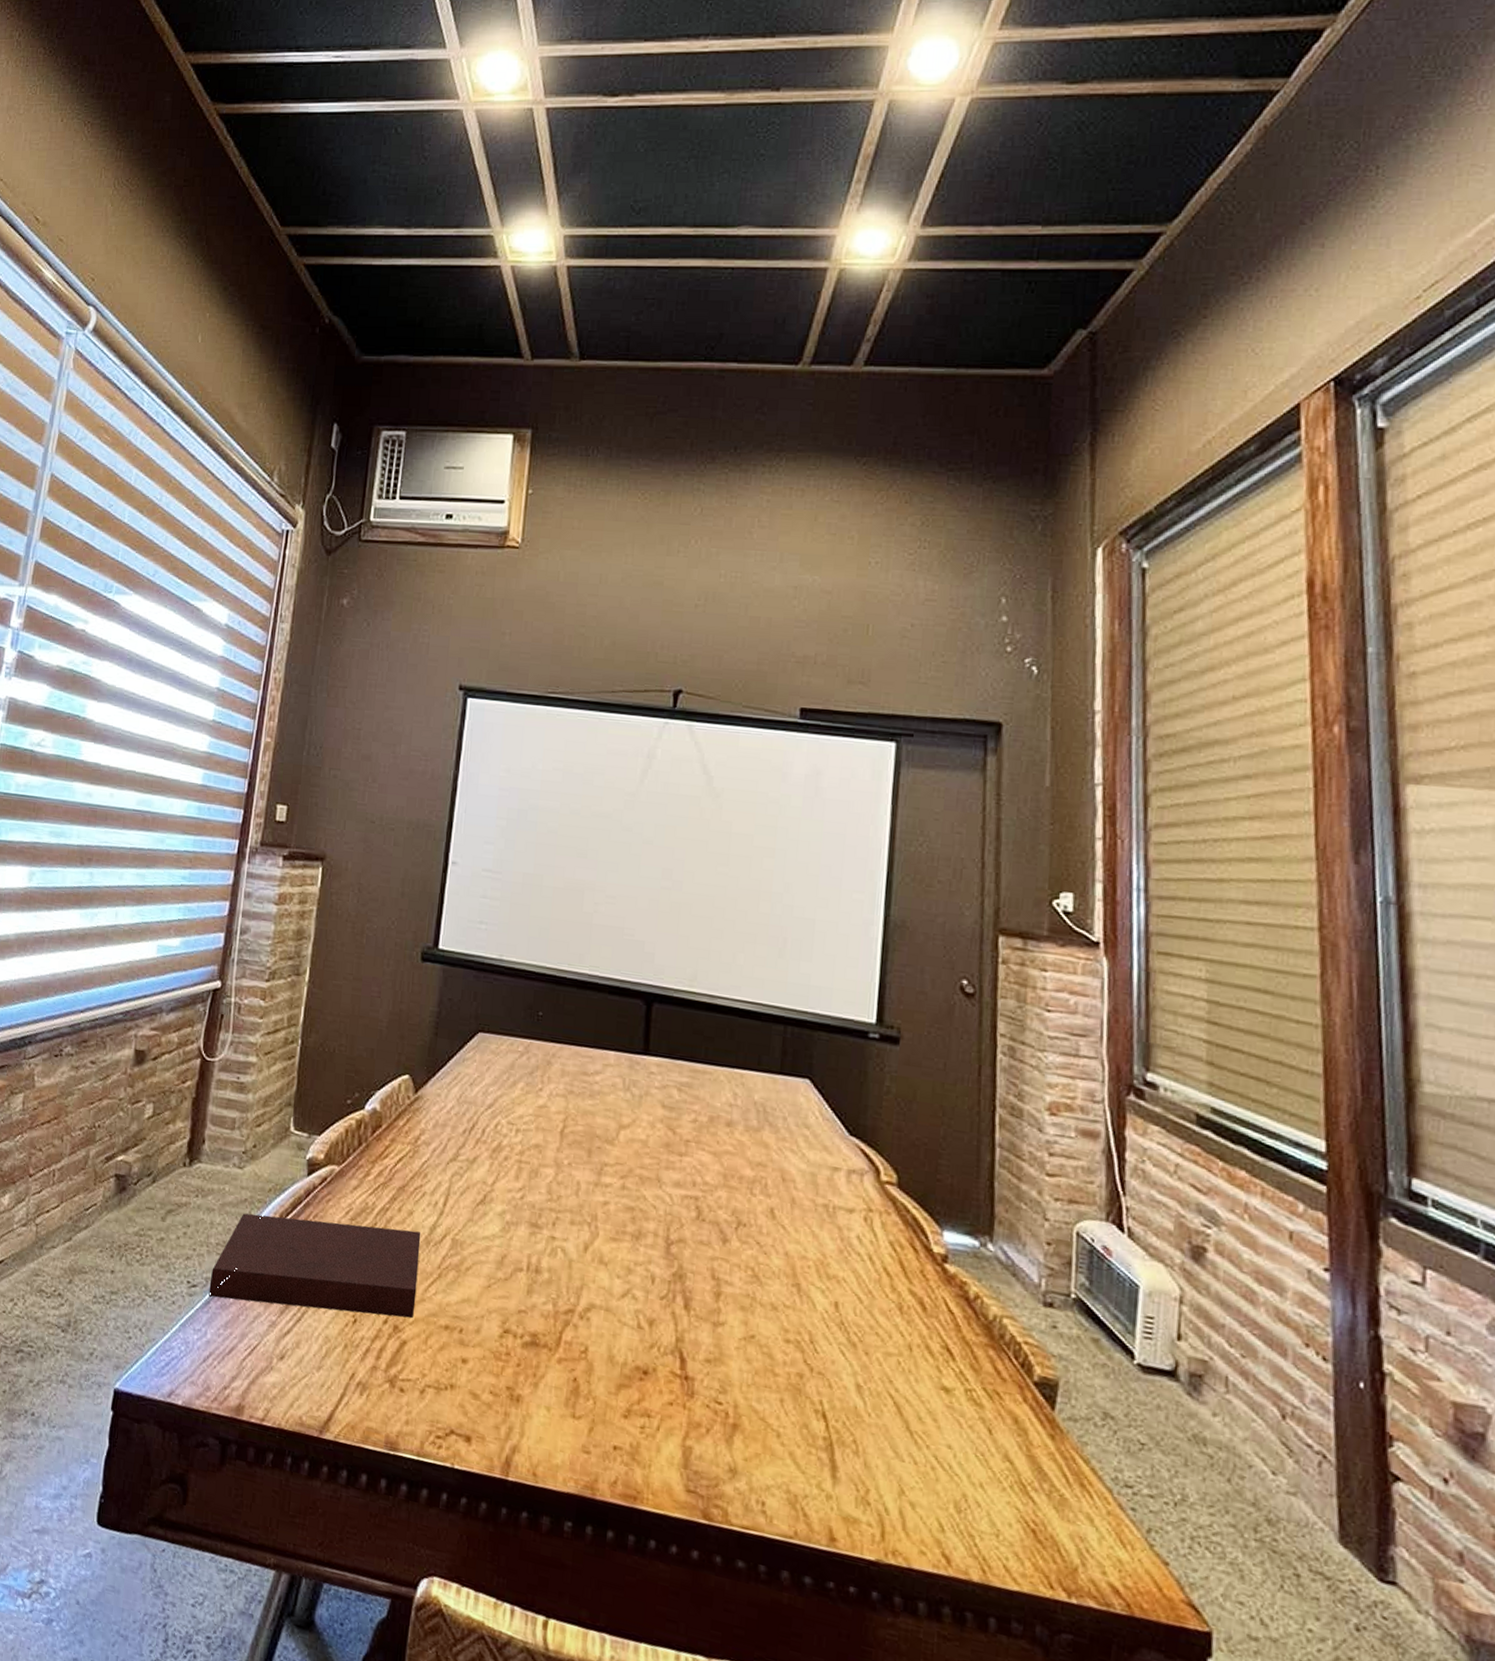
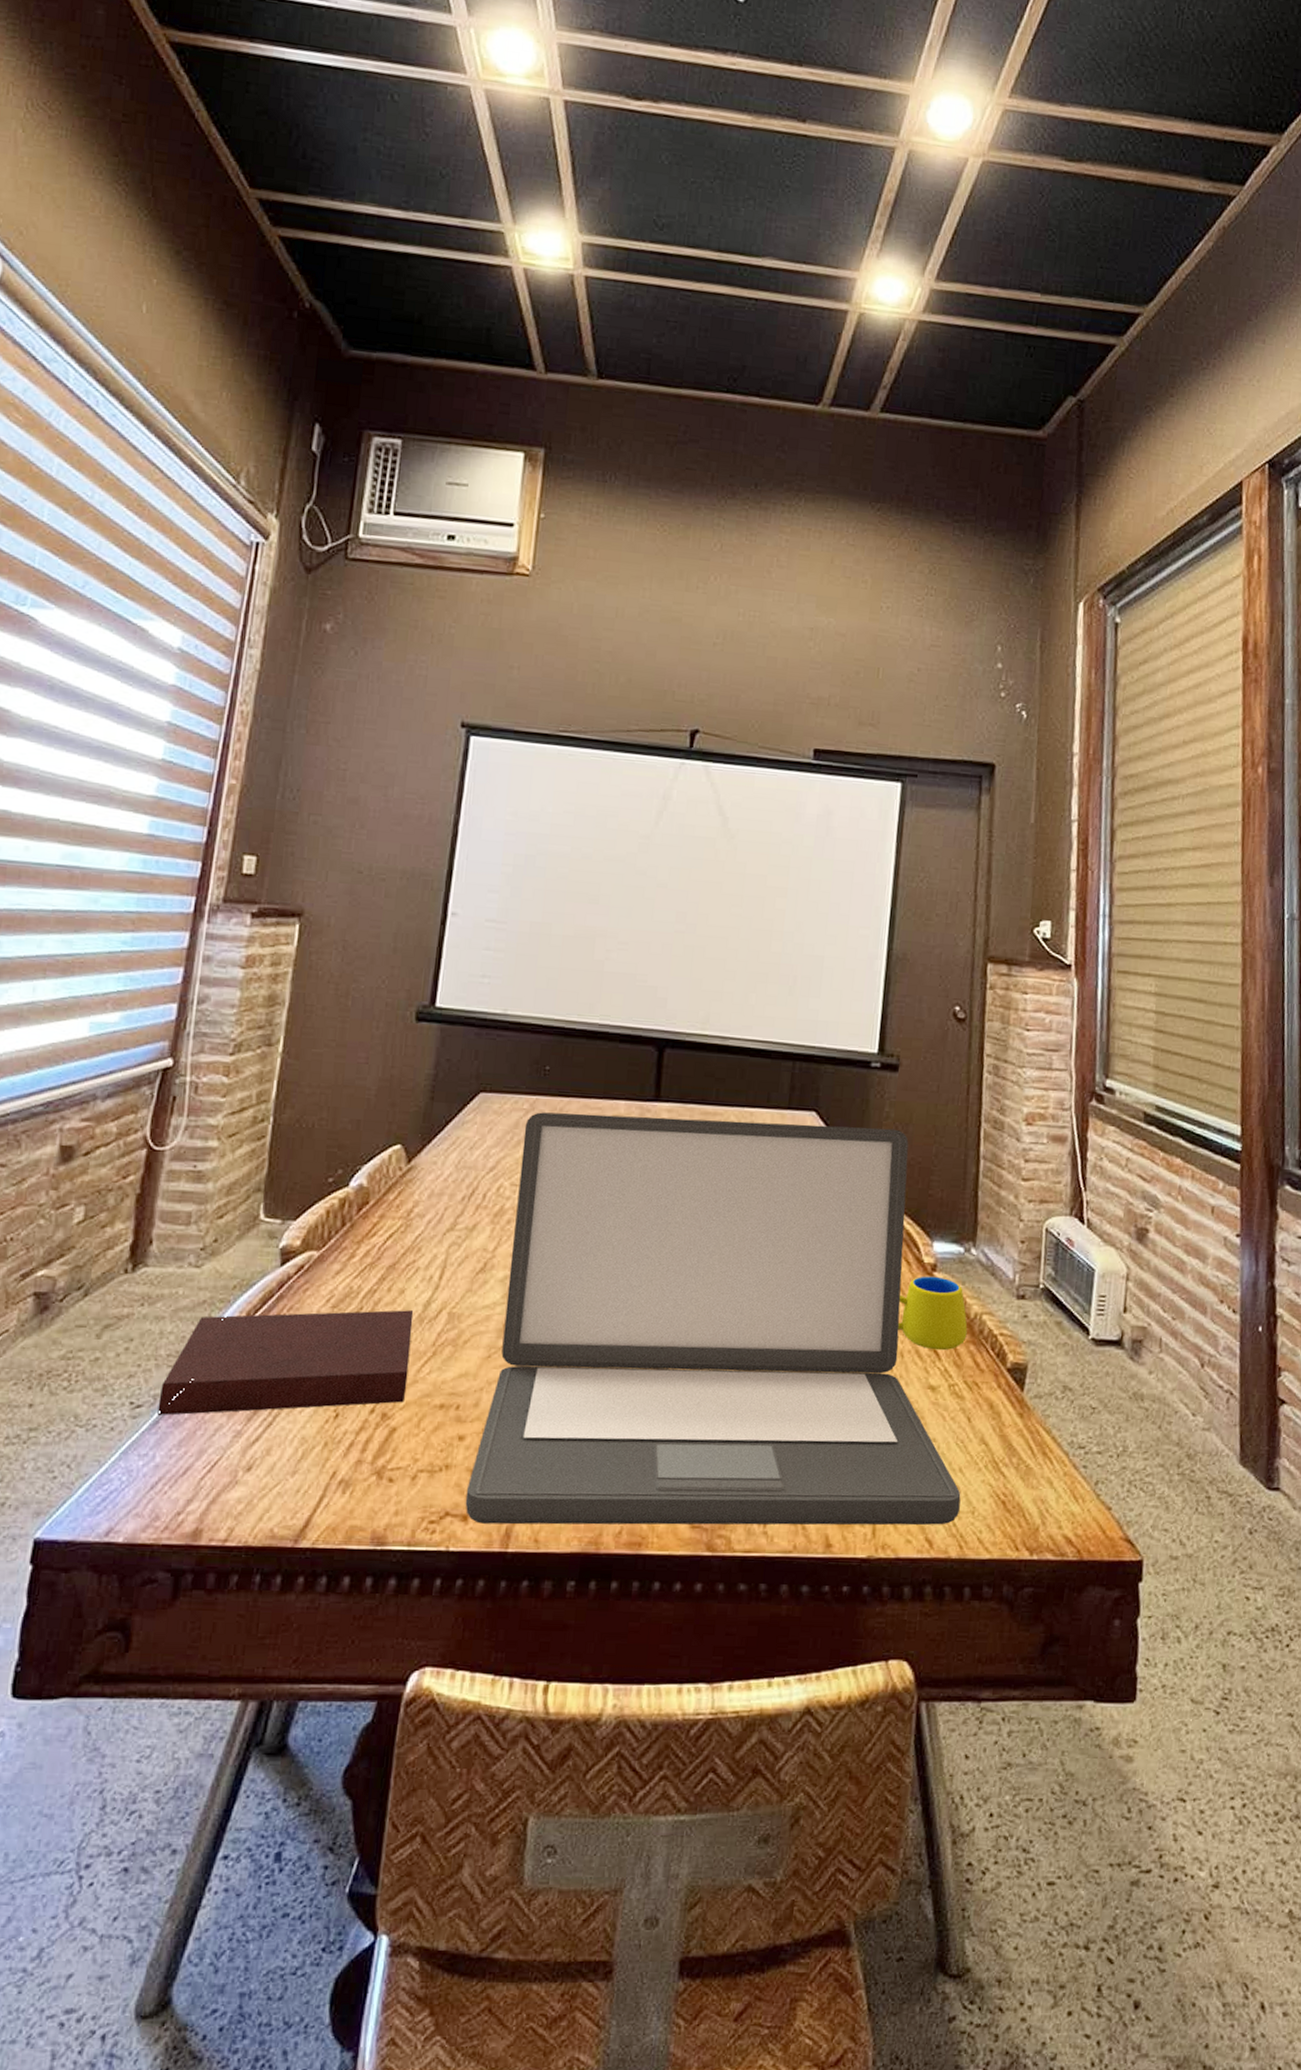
laptop: none [468,1055,983,1543] -> present [465,1112,961,1525]
mug: none [905,1266,986,1351] -> present [898,1276,968,1351]

